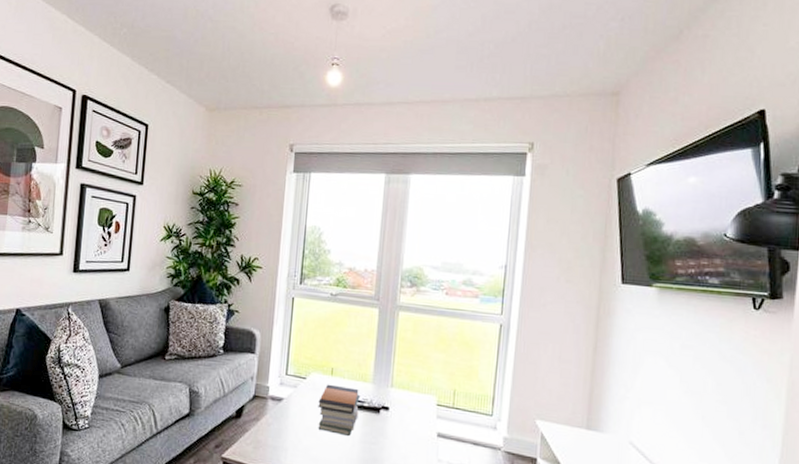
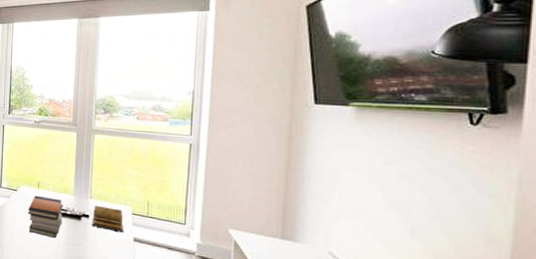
book: none [391,395,428,427] -> present [92,205,124,233]

